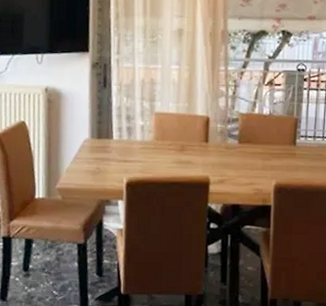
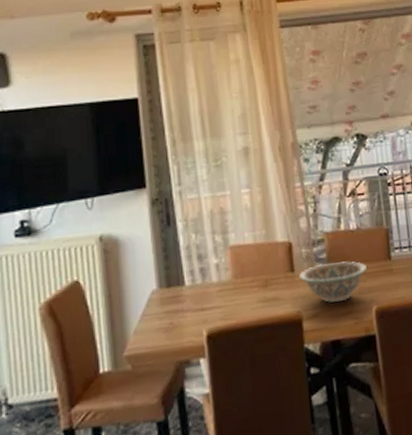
decorative bowl: none [212,139,274,173] -> present [299,261,368,303]

